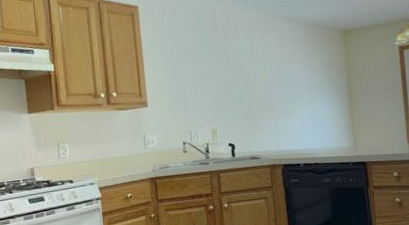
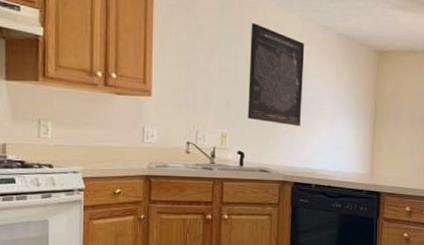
wall art: none [225,27,282,114] -> present [248,23,305,126]

